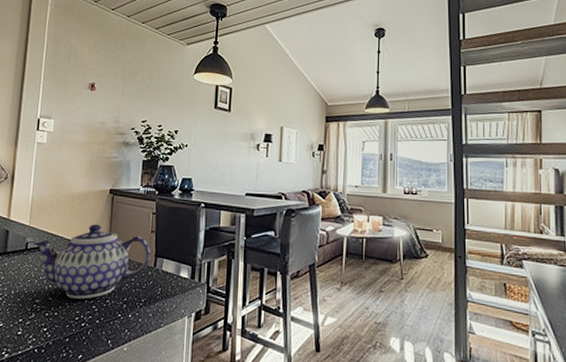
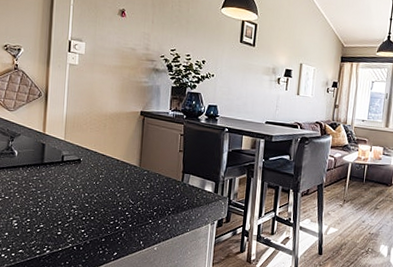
teapot: present [32,224,151,299] -> none [68,141,179,207]

